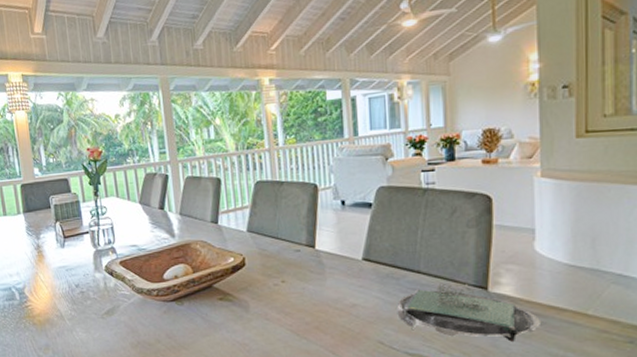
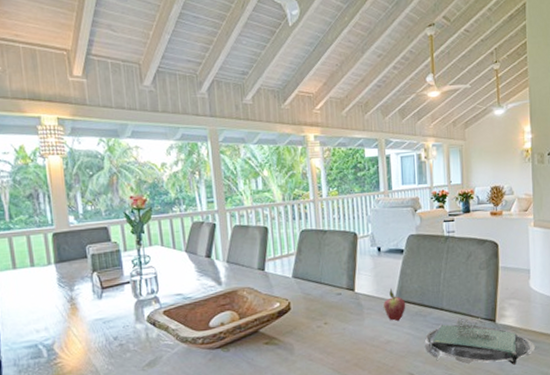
fruit: none [348,245,375,284] -> present [384,287,406,322]

